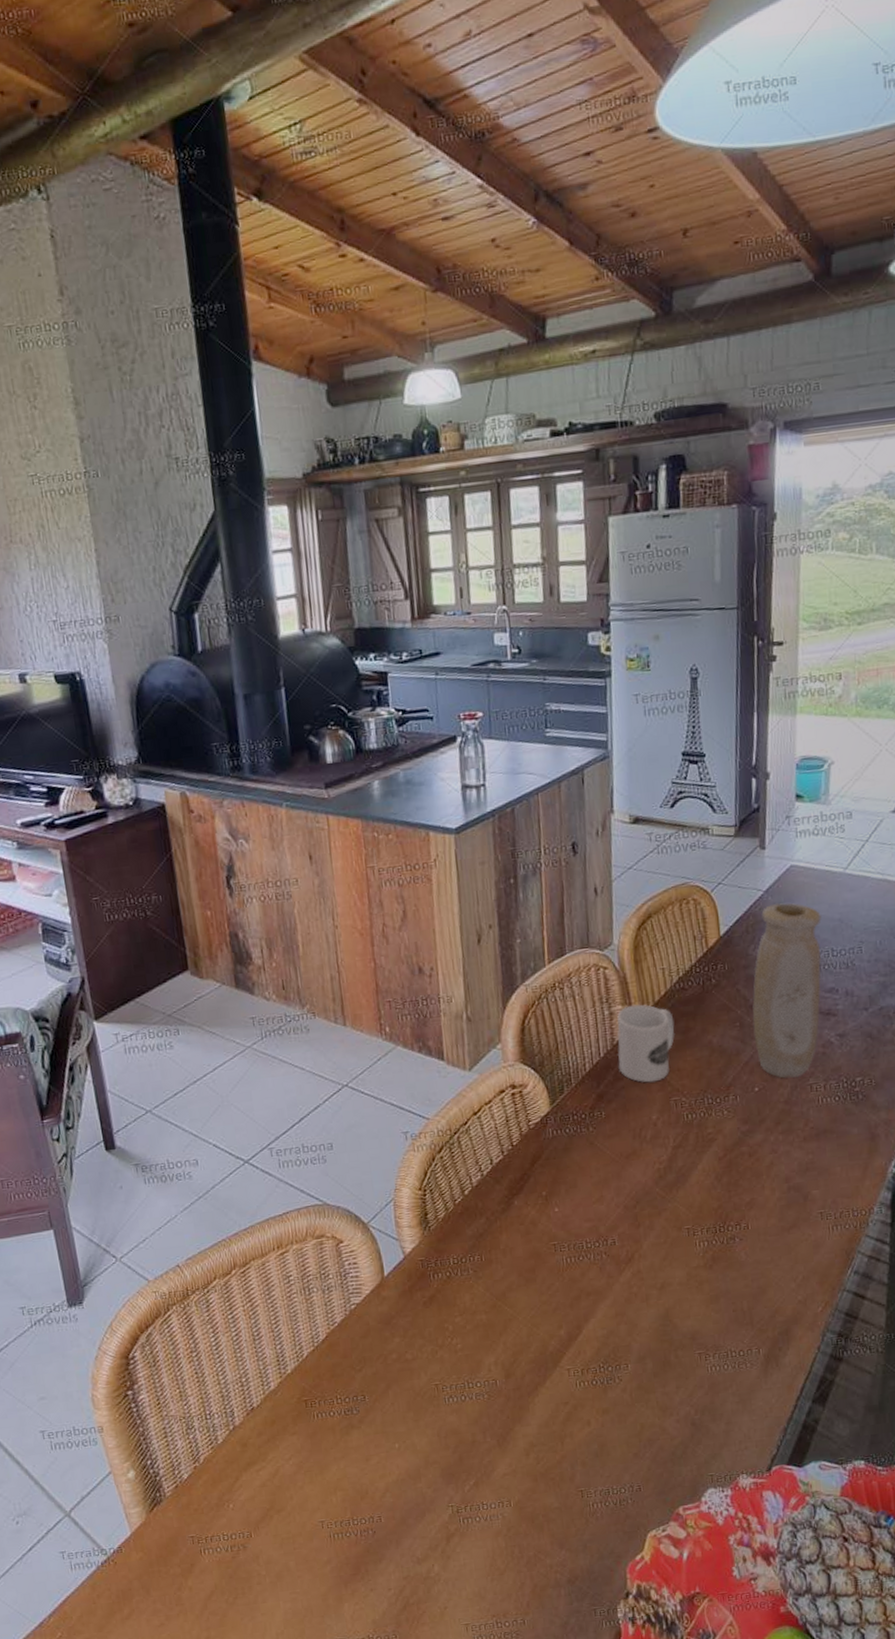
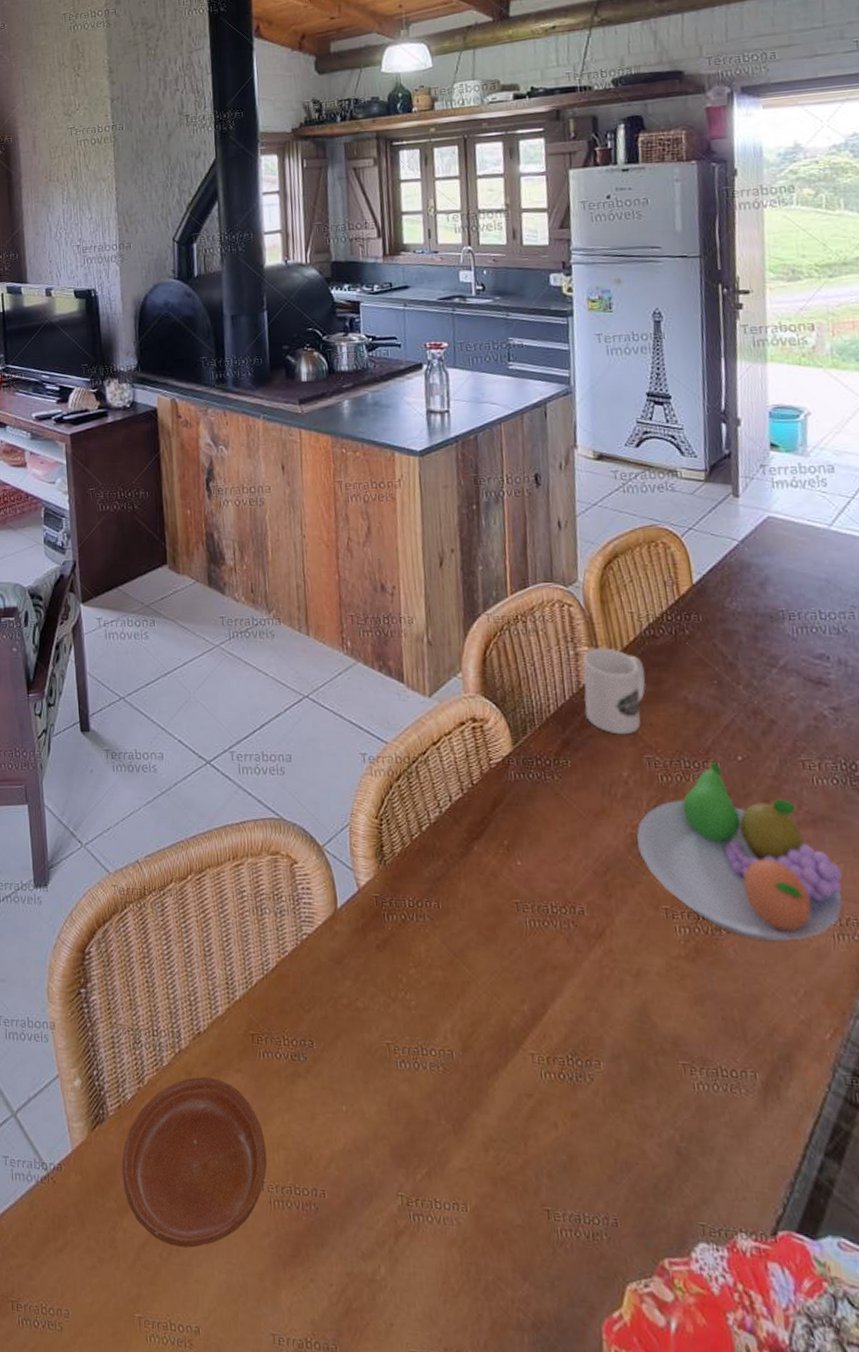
plate: none [182,1444,326,1591] -> present [121,1077,267,1248]
fruit bowl: none [664,1095,839,1242] -> present [637,761,843,942]
vase: present [752,902,822,1078] -> none [731,554,809,750]

